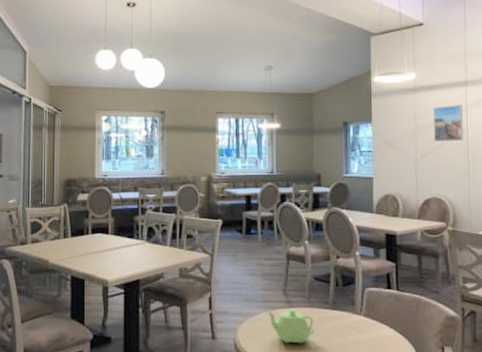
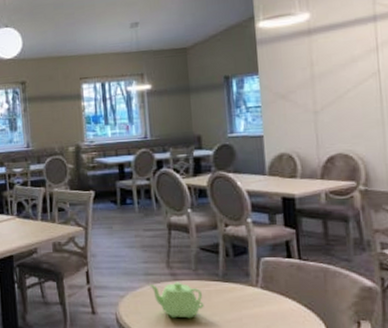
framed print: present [432,105,463,142] -> none [333,44,375,90]

